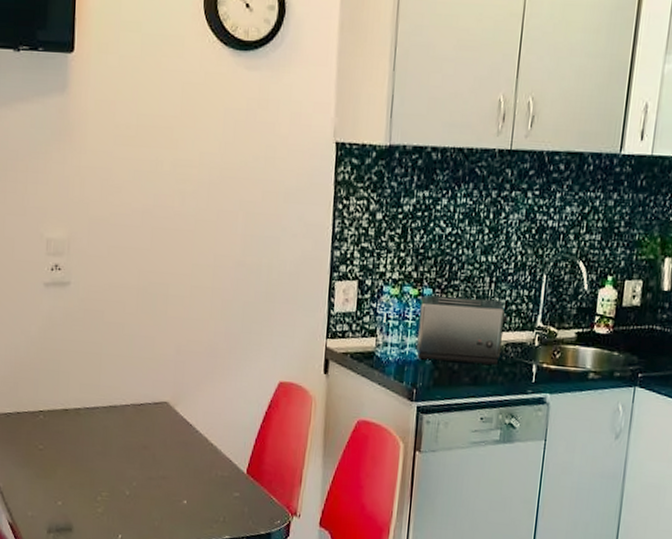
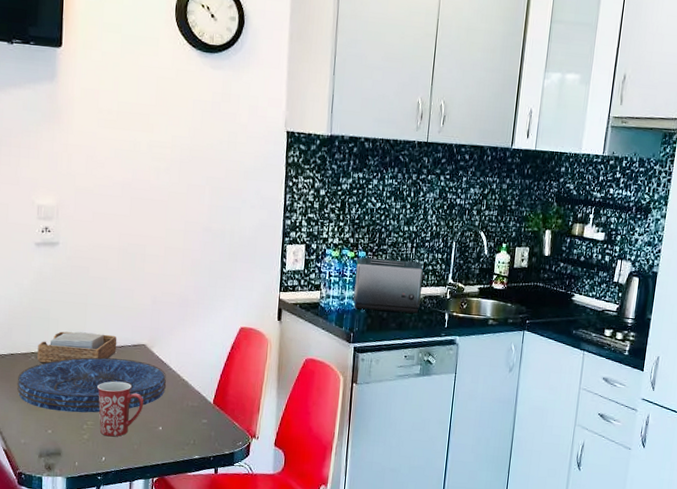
placemat: none [23,417,193,483] -> present [17,357,167,413]
napkin holder: none [46,386,136,423] -> present [37,331,117,363]
mug: none [113,445,166,511] -> present [97,381,144,437]

